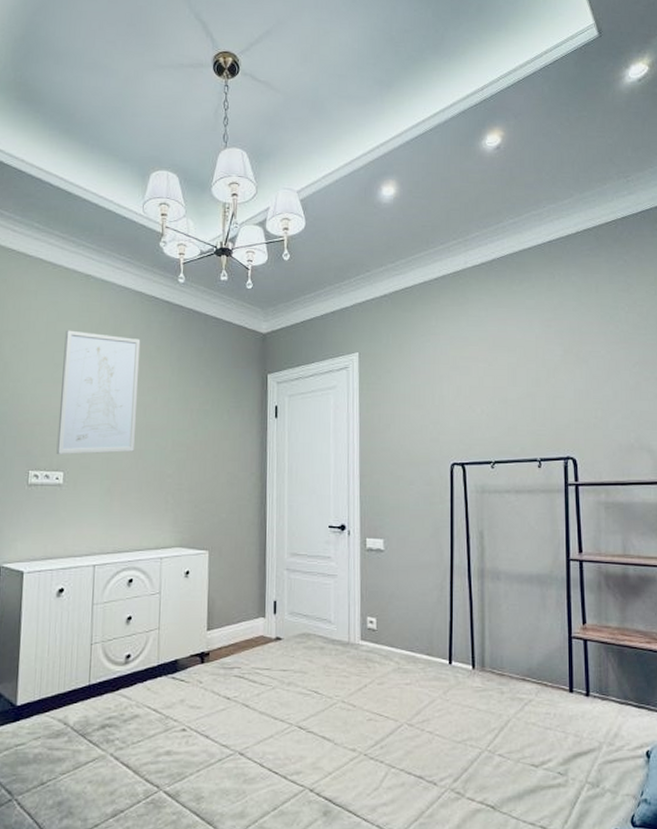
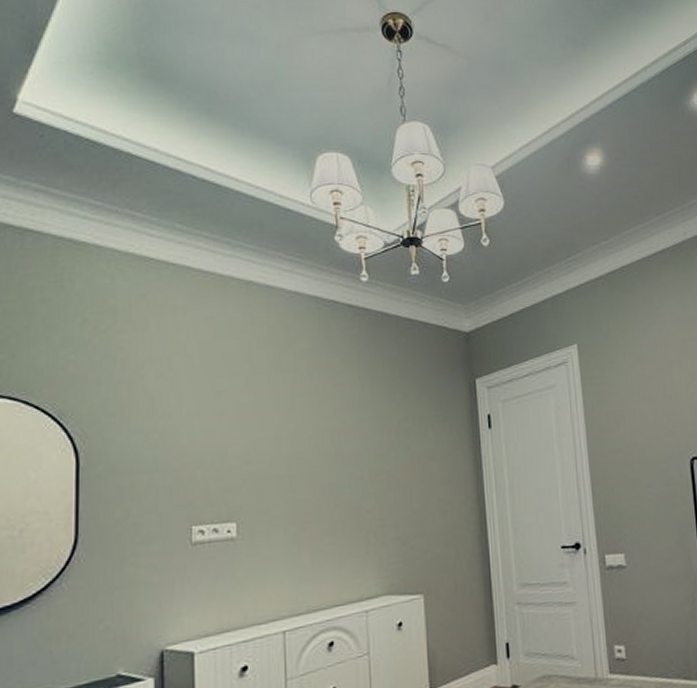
wall art: present [56,330,141,454] -> none [225,349,323,502]

